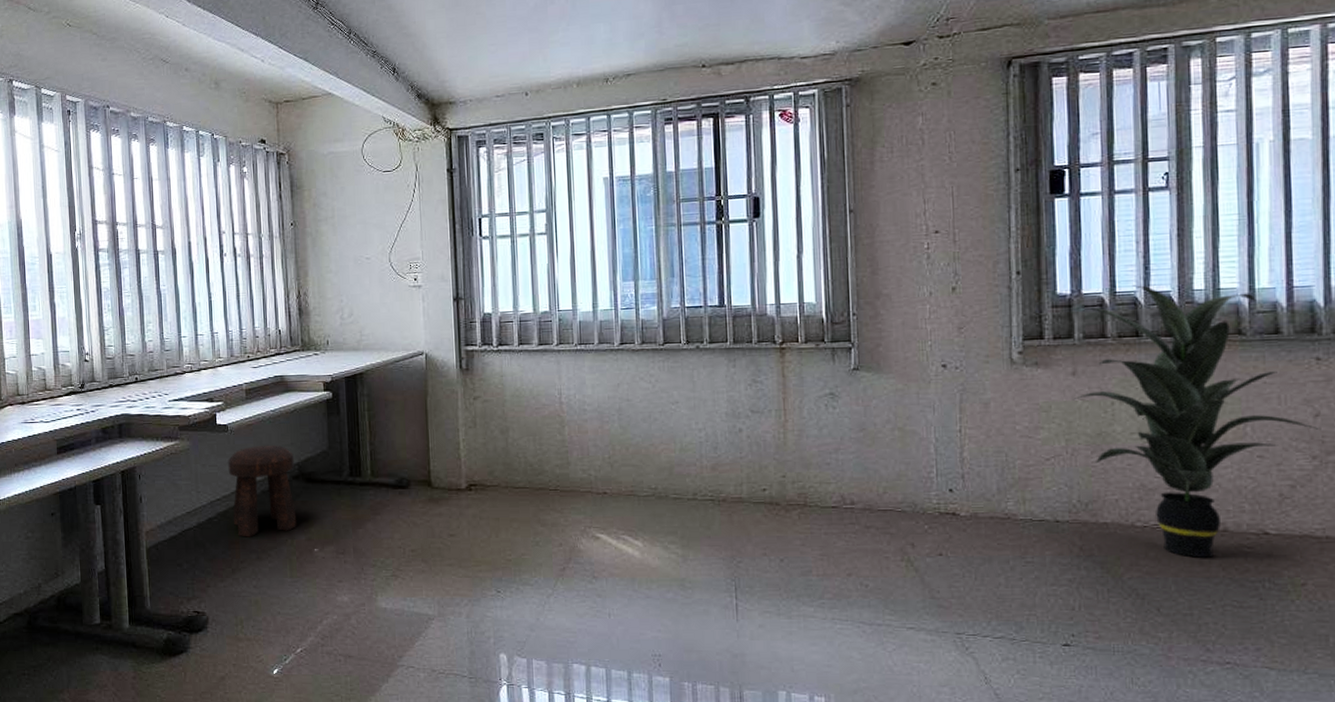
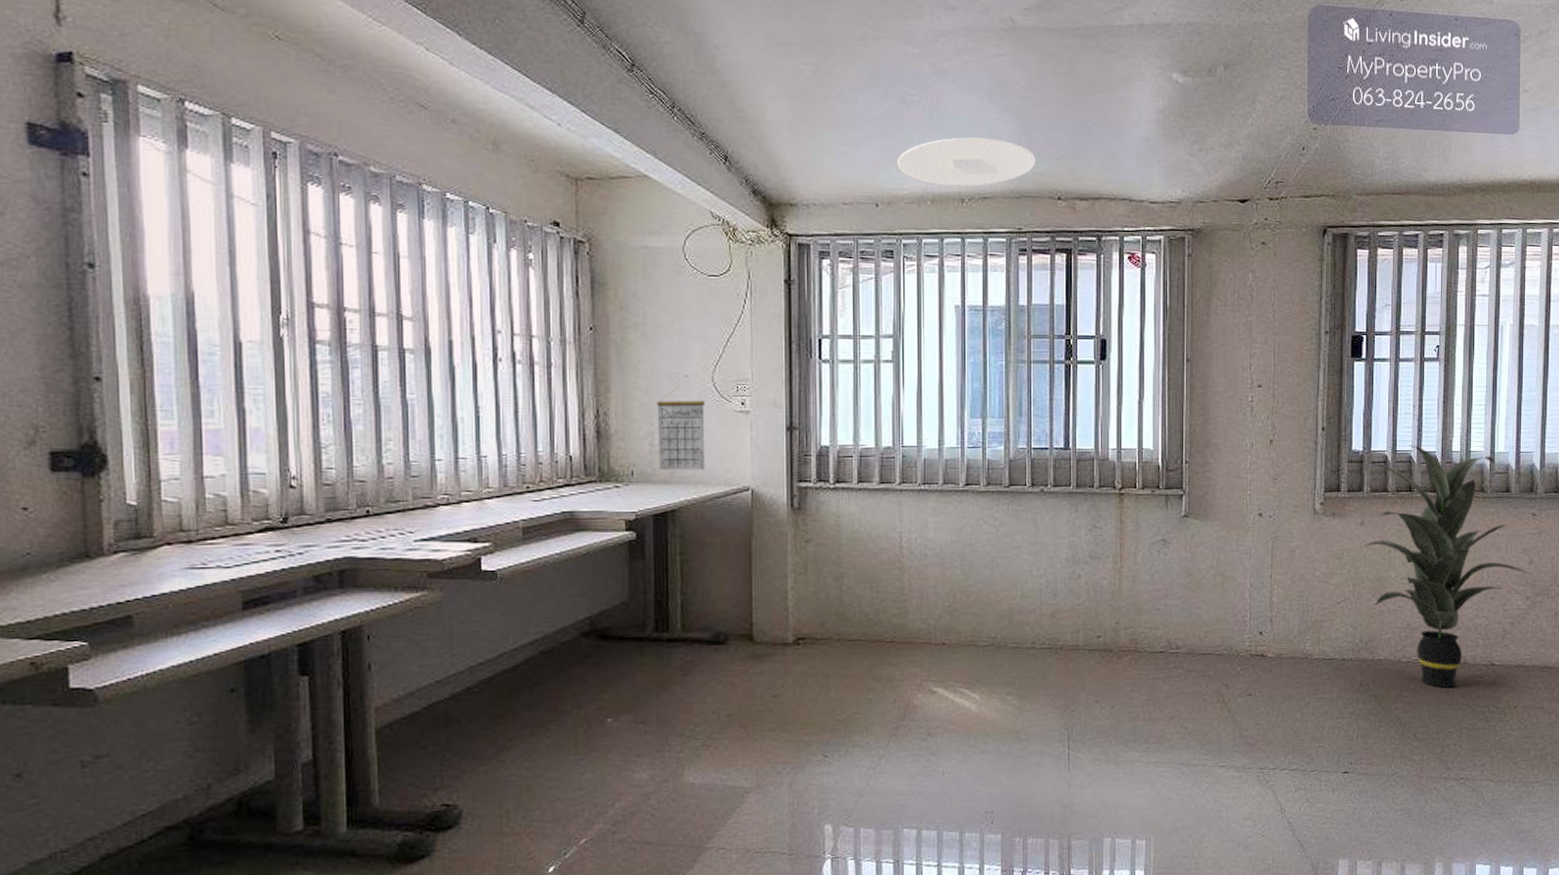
stool: present [228,444,297,537] -> none [495,595,586,709]
calendar: none [345,269,386,340] -> present [657,388,706,471]
ceiling light: none [543,18,678,69] -> present [897,137,1036,186]

